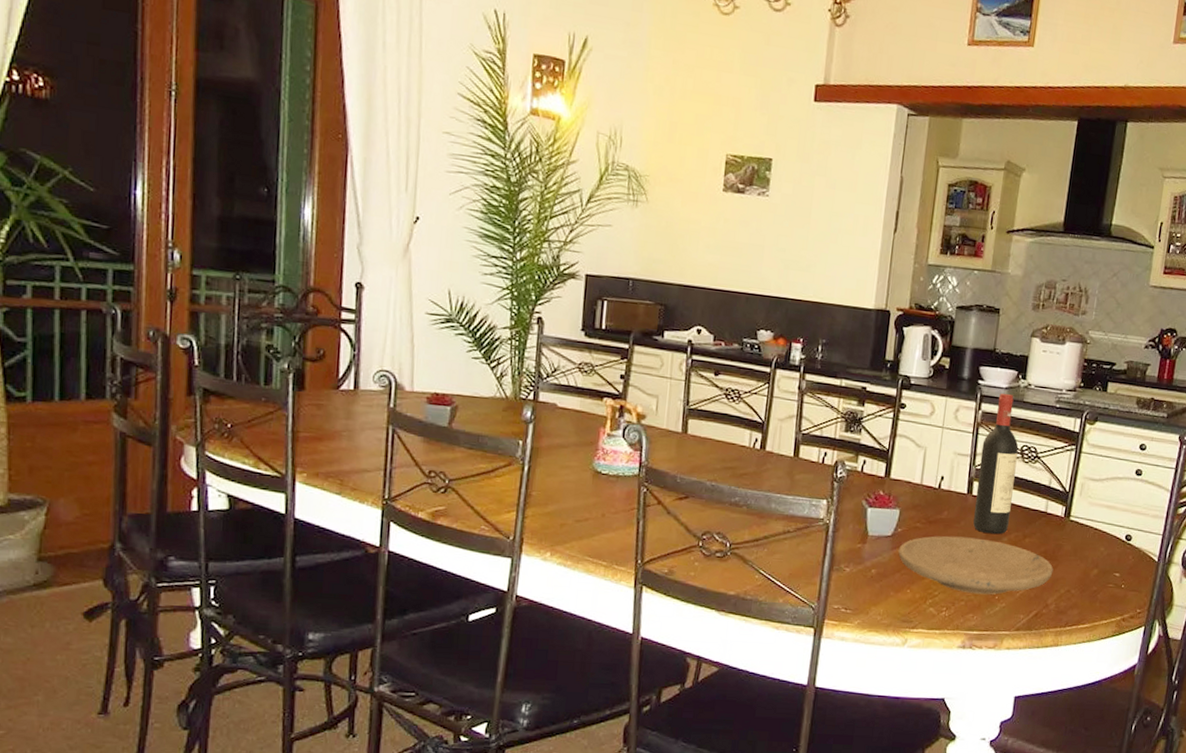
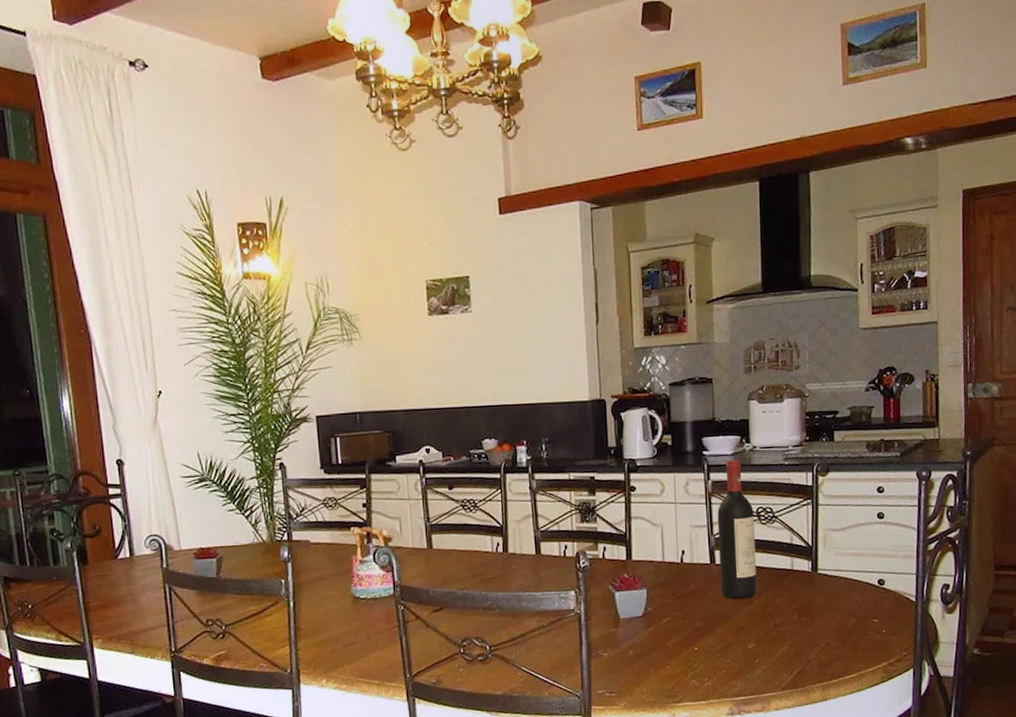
plate: present [898,535,1054,595] -> none [652,605,810,661]

